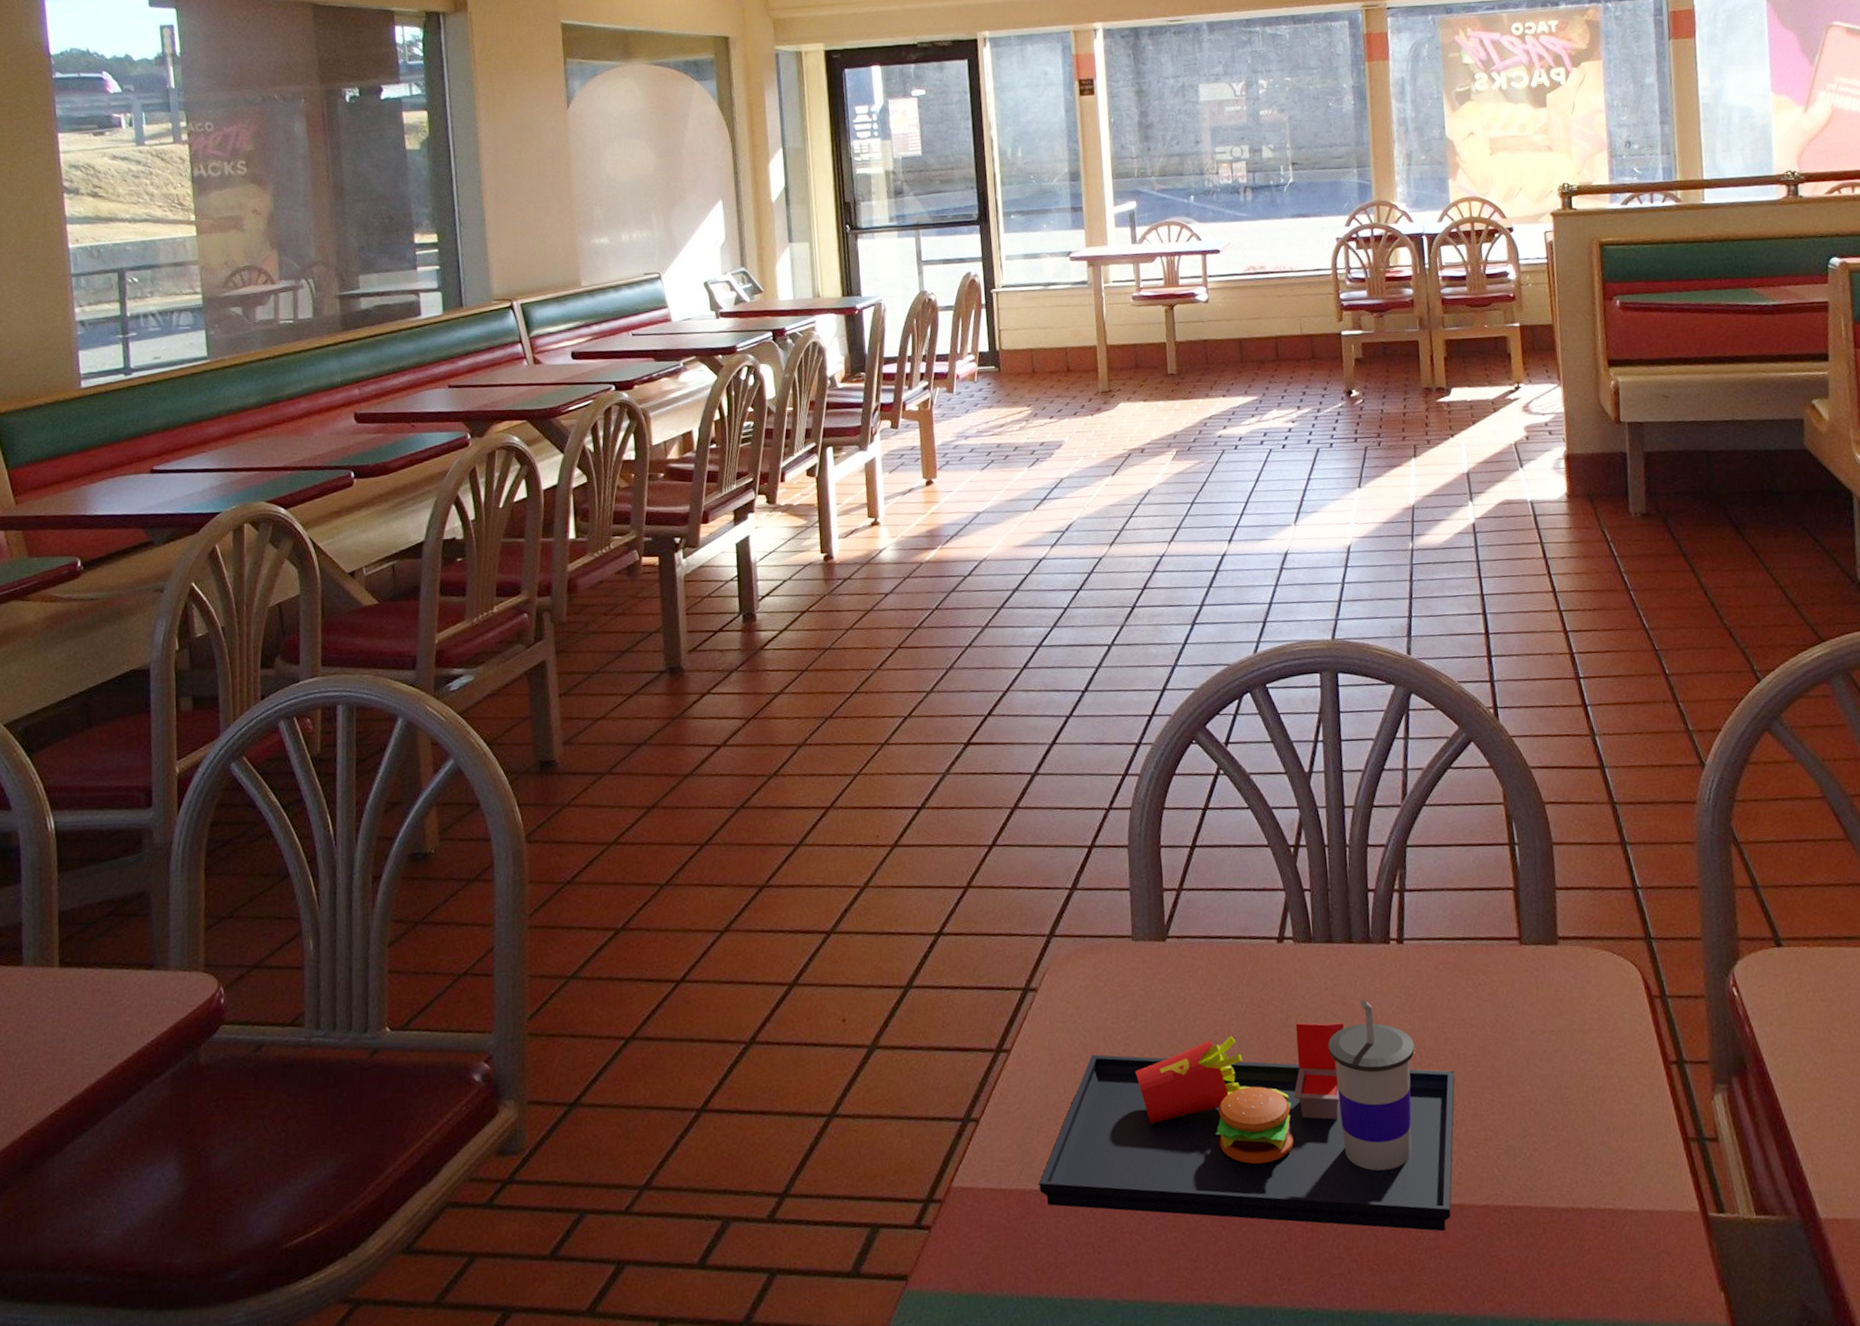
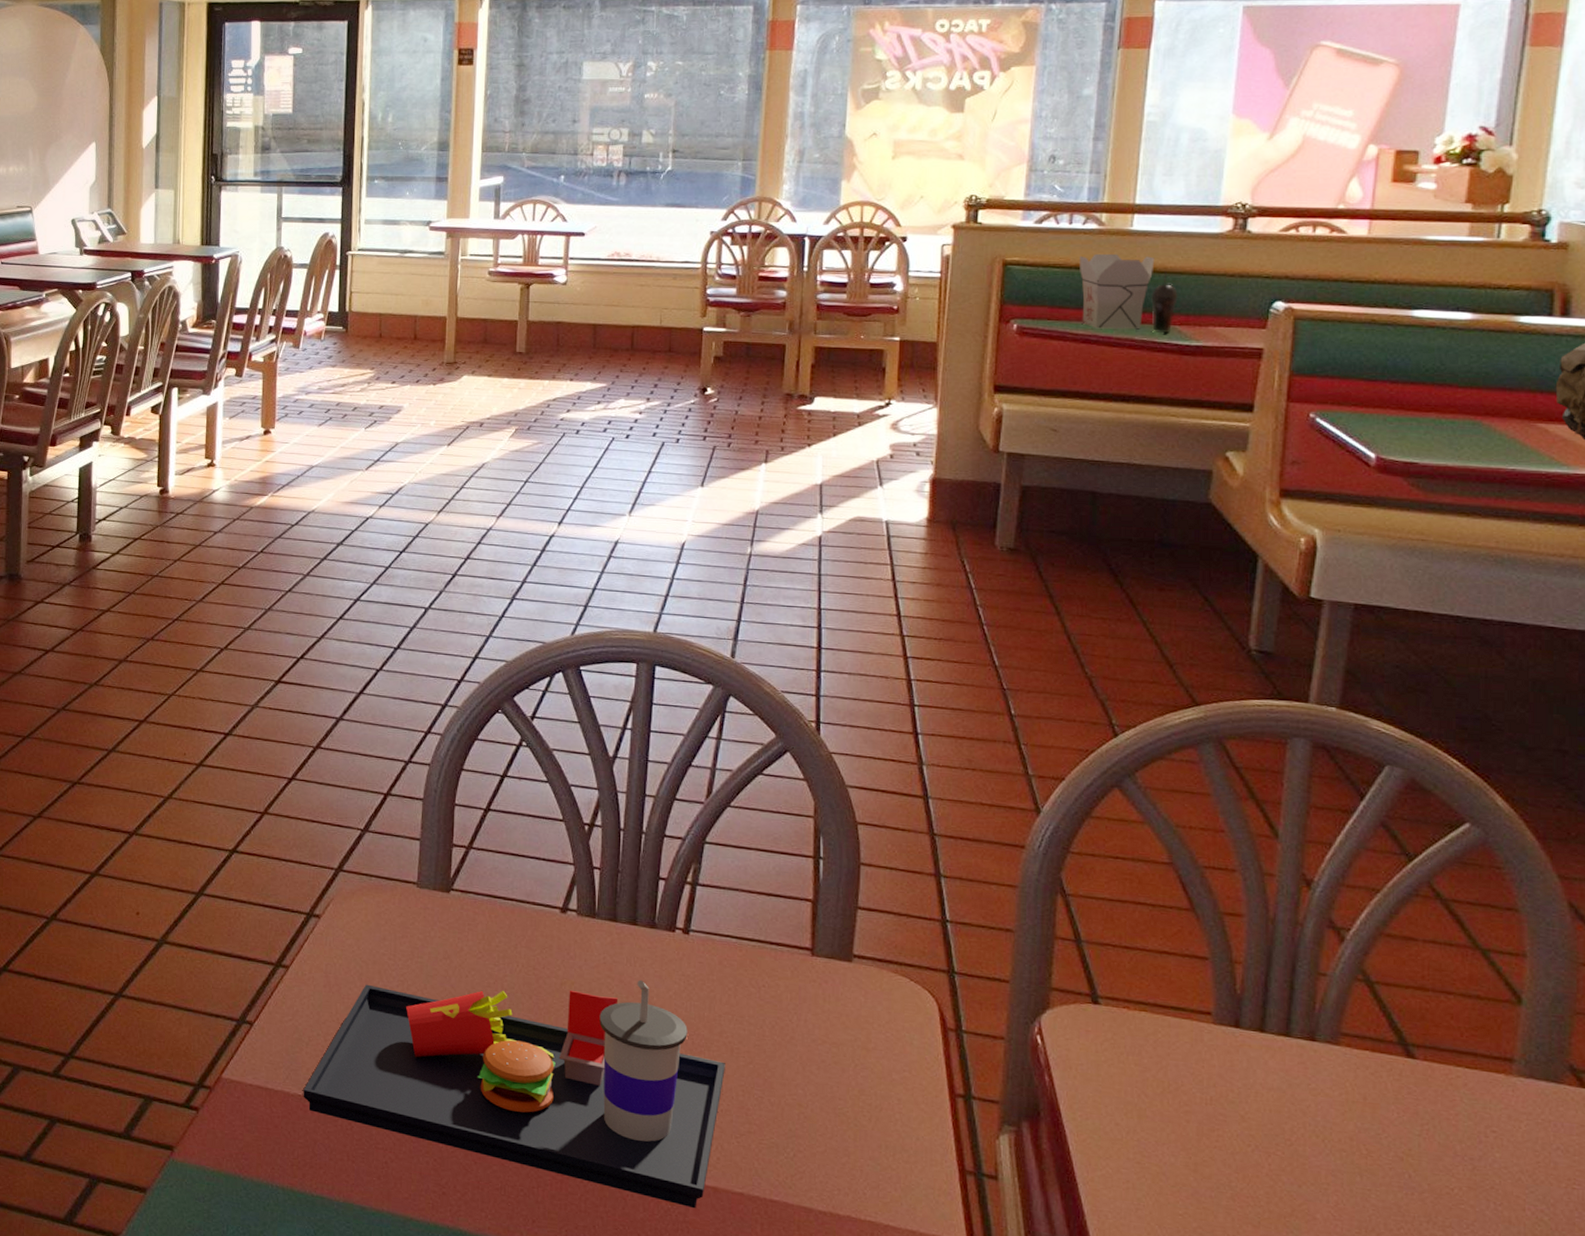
takeout container: none [1664,226,1728,298] -> present [1080,253,1155,329]
beverage cup: none [1729,238,1752,297] -> present [1151,270,1178,334]

